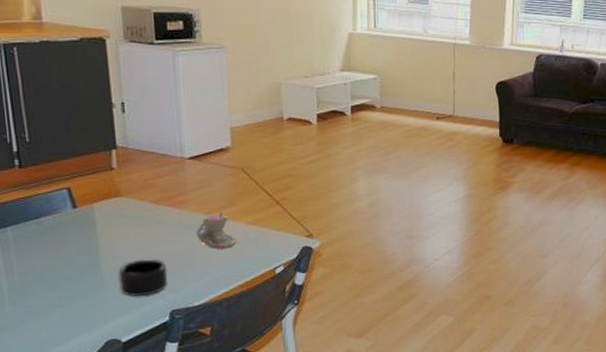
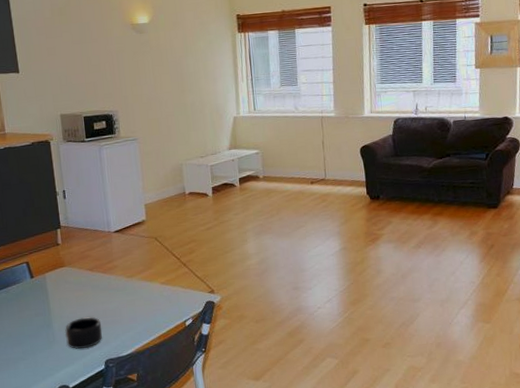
candle: present [195,212,240,250] -> none [121,275,156,307]

